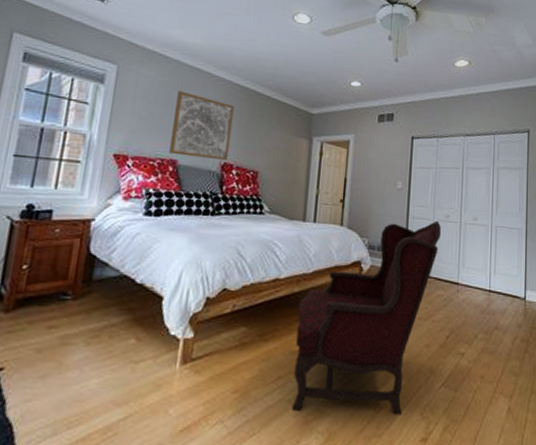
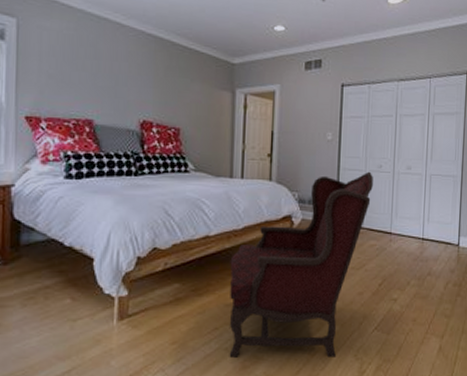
wall art: present [169,91,235,161] -> none [84,44,149,119]

